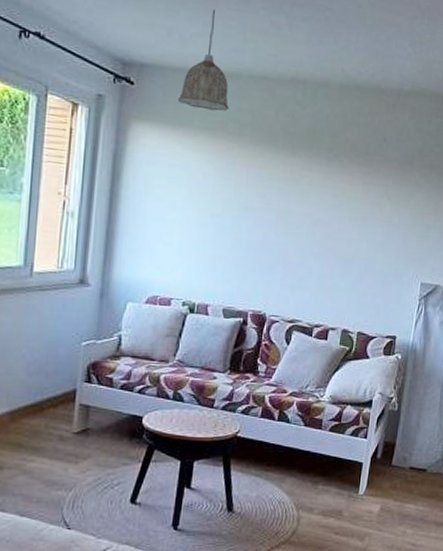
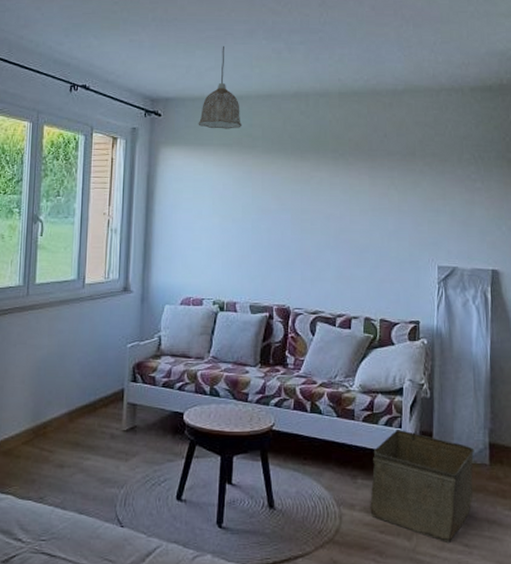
storage bin: none [327,439,433,542] -> present [370,428,475,543]

